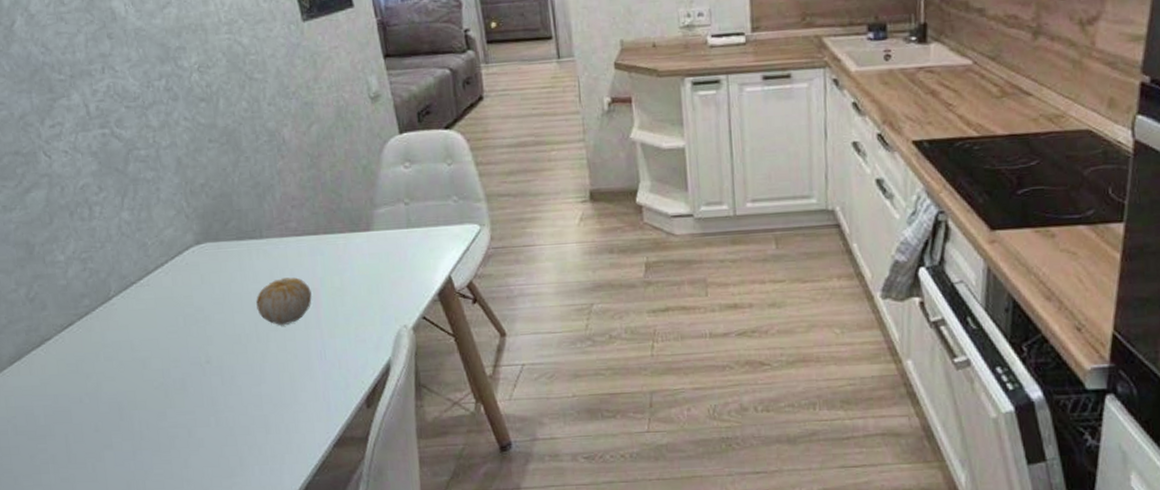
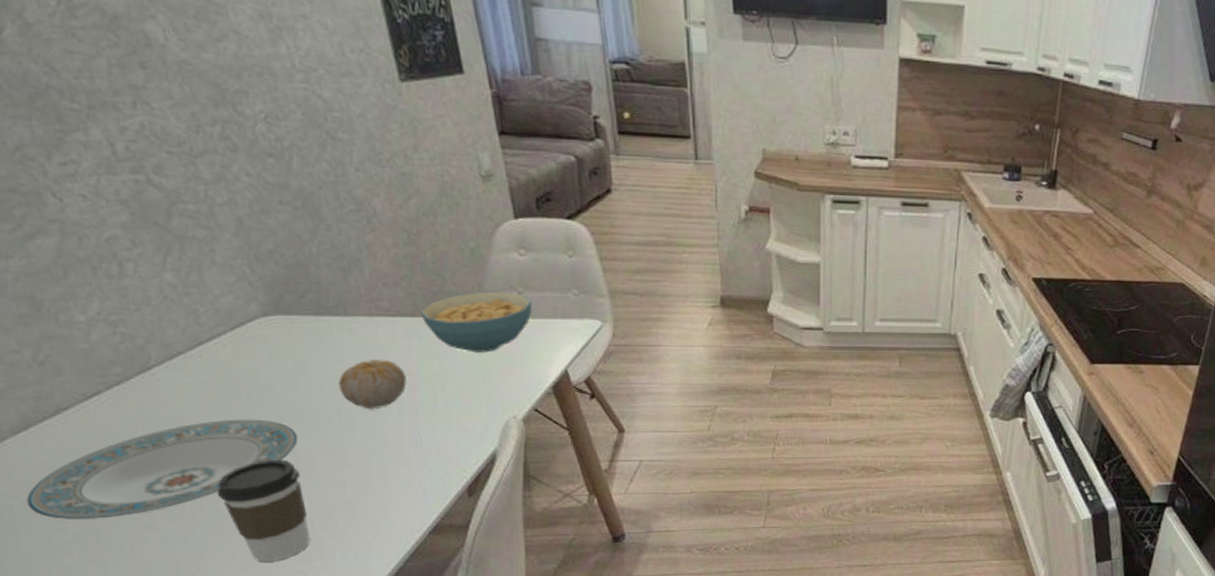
plate: none [17,340,224,441] -> present [25,419,298,520]
coffee cup: none [159,377,234,478] -> present [216,459,311,562]
cereal bowl: none [323,204,418,265] -> present [421,291,532,353]

